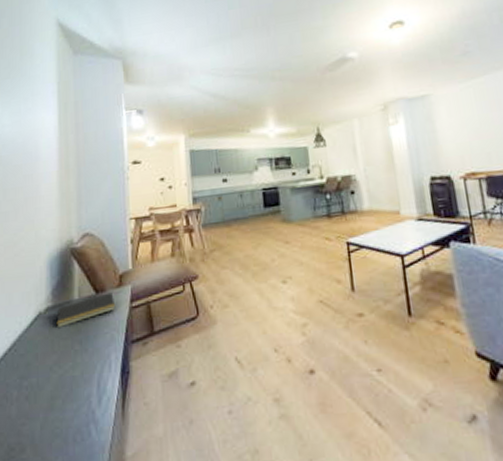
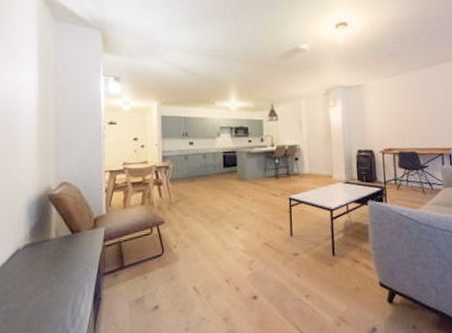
notepad: present [56,292,116,327] -> none [34,233,90,262]

